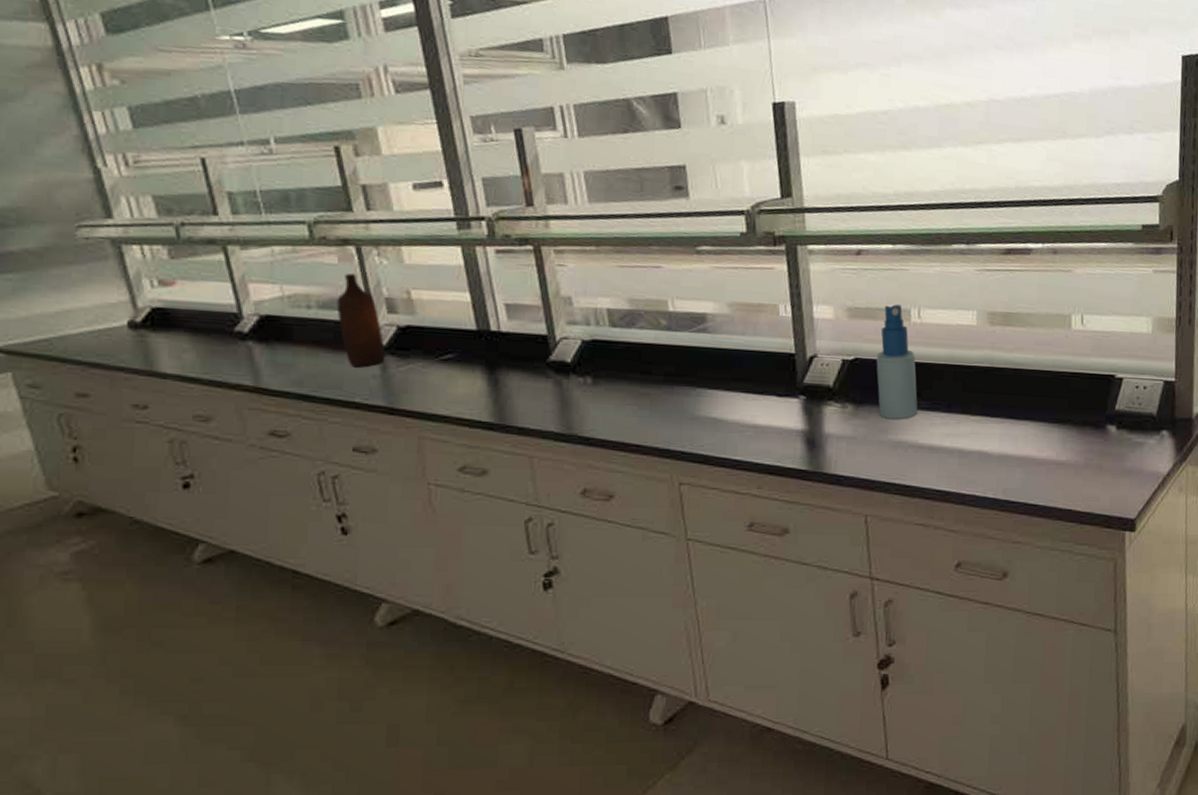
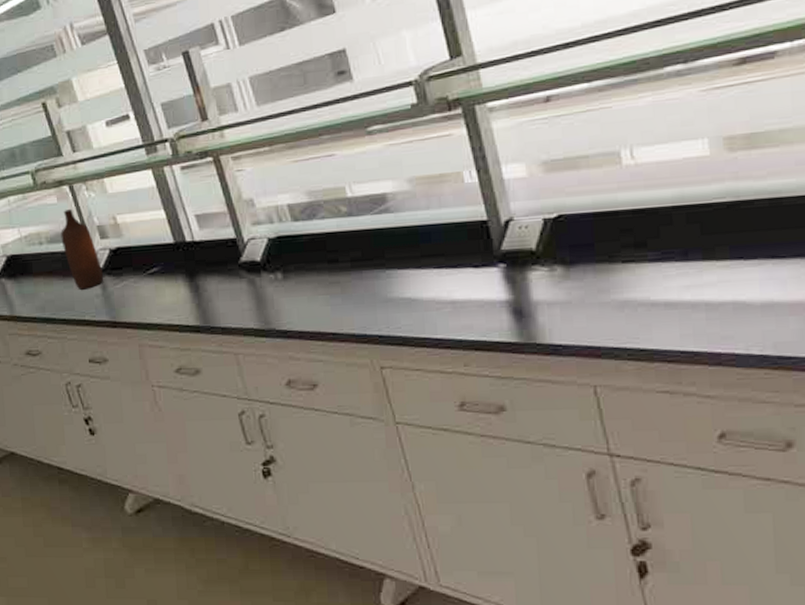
spray bottle: present [876,304,918,419] -> none [584,148,645,277]

